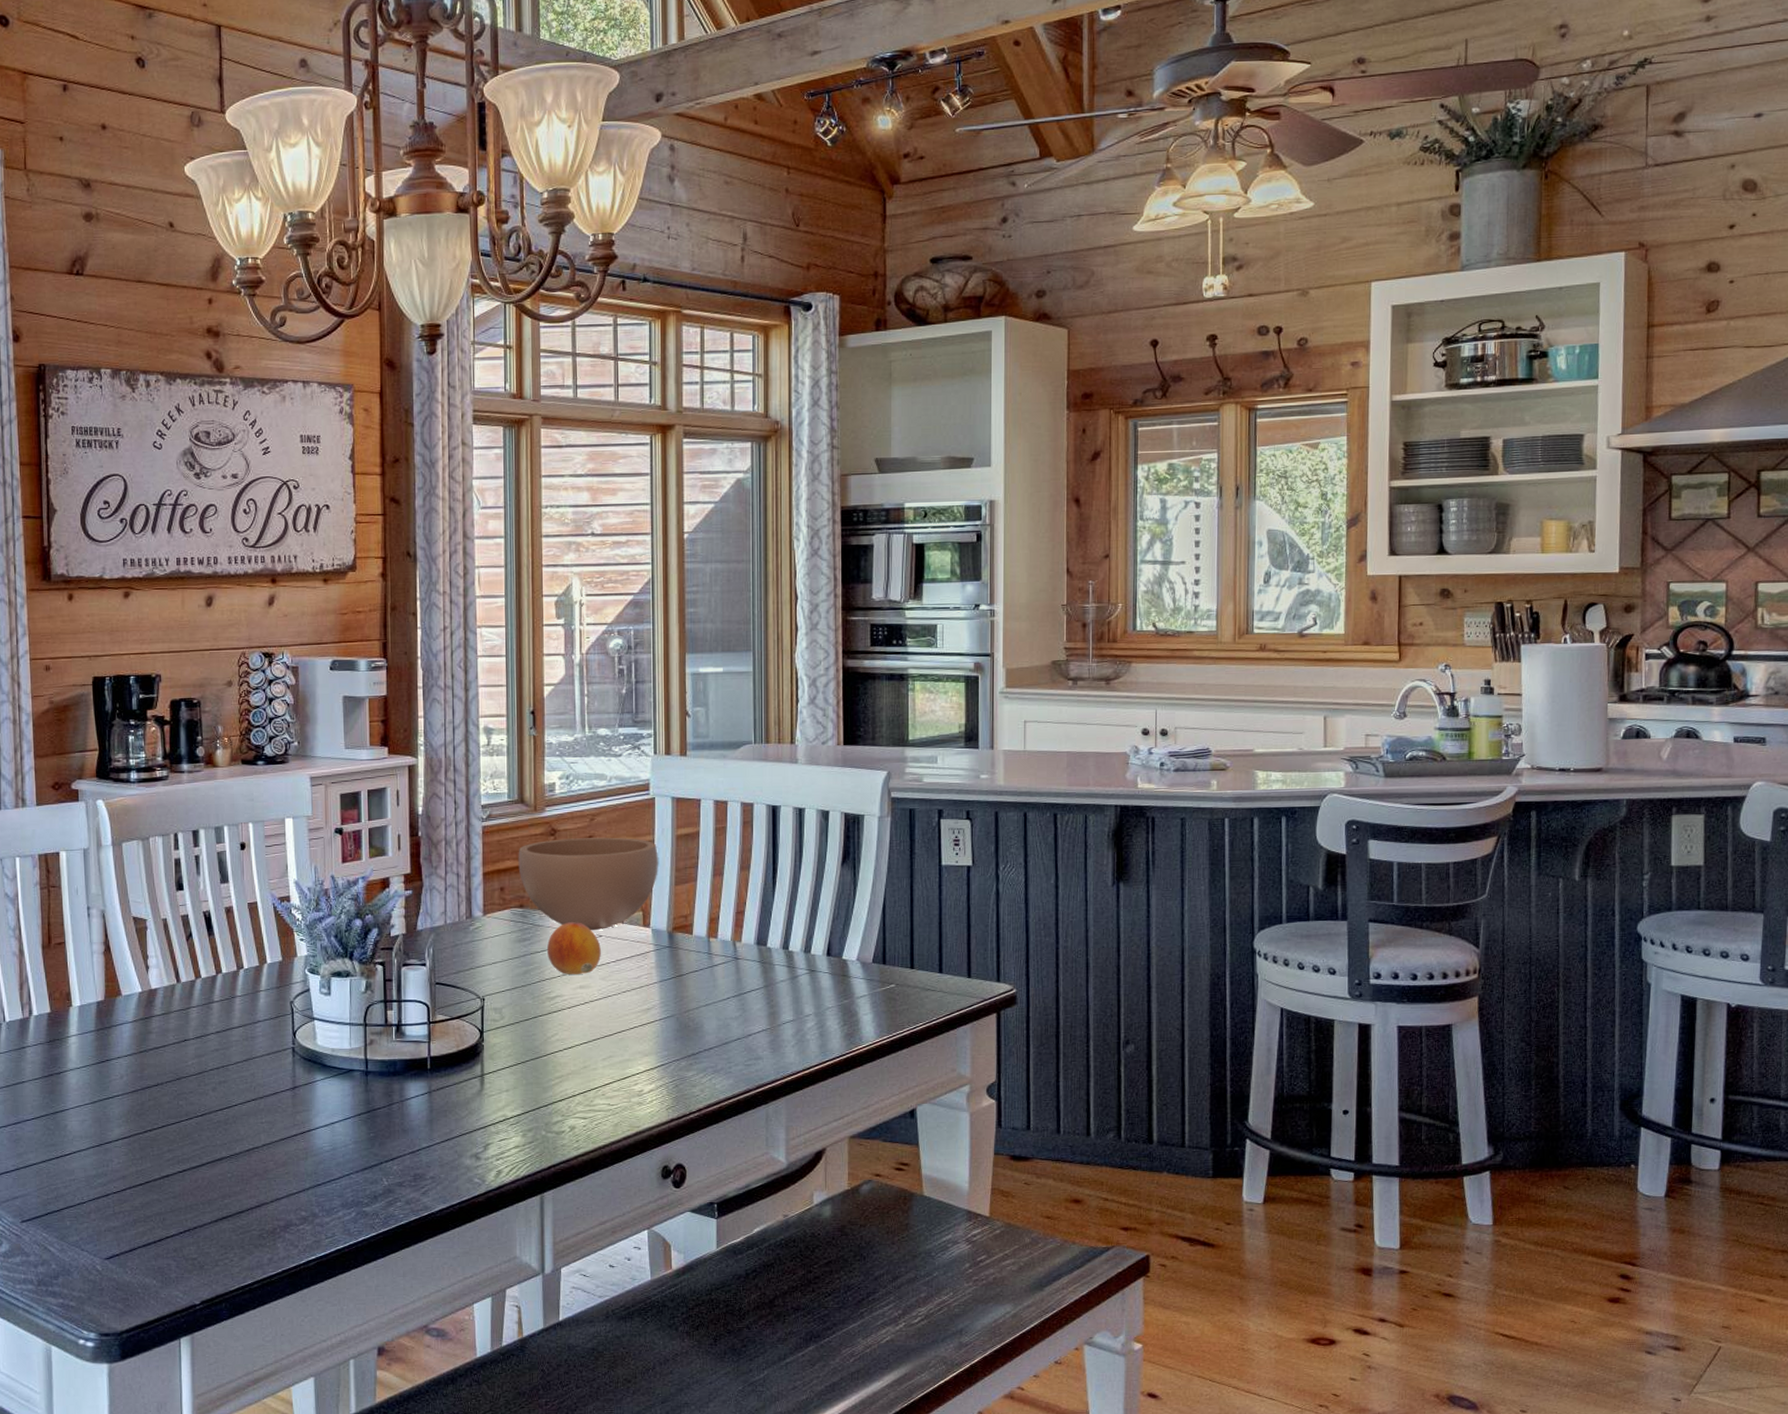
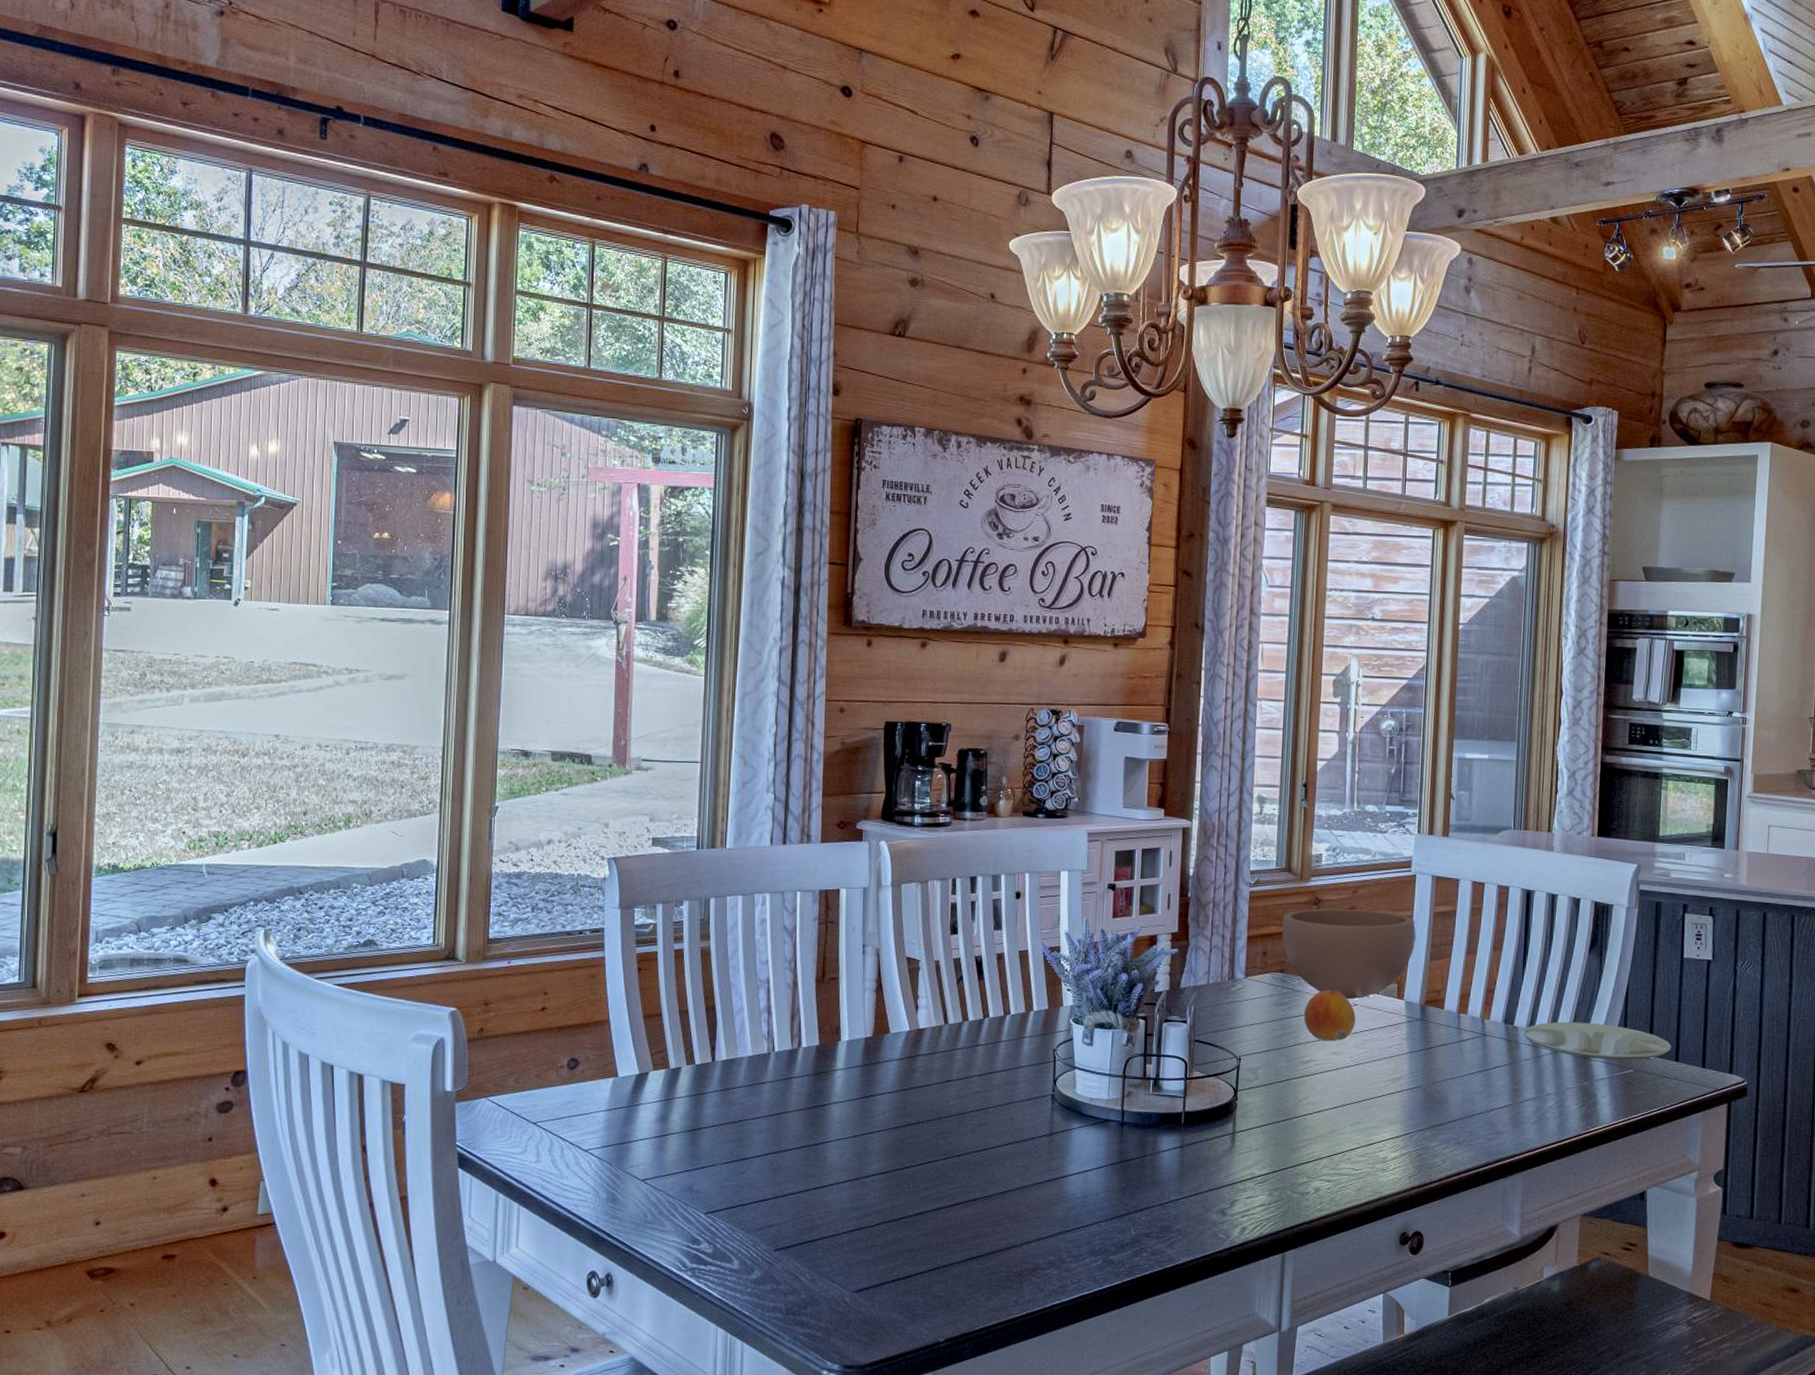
plate: none [778,938,934,976] -> present [1524,1021,1672,1060]

